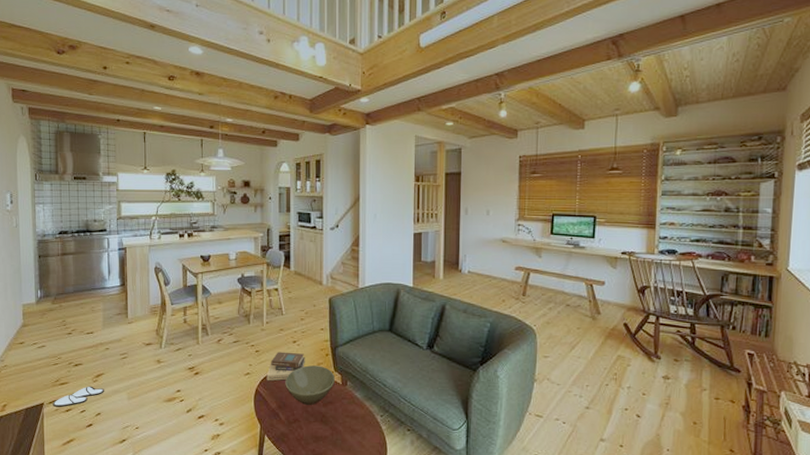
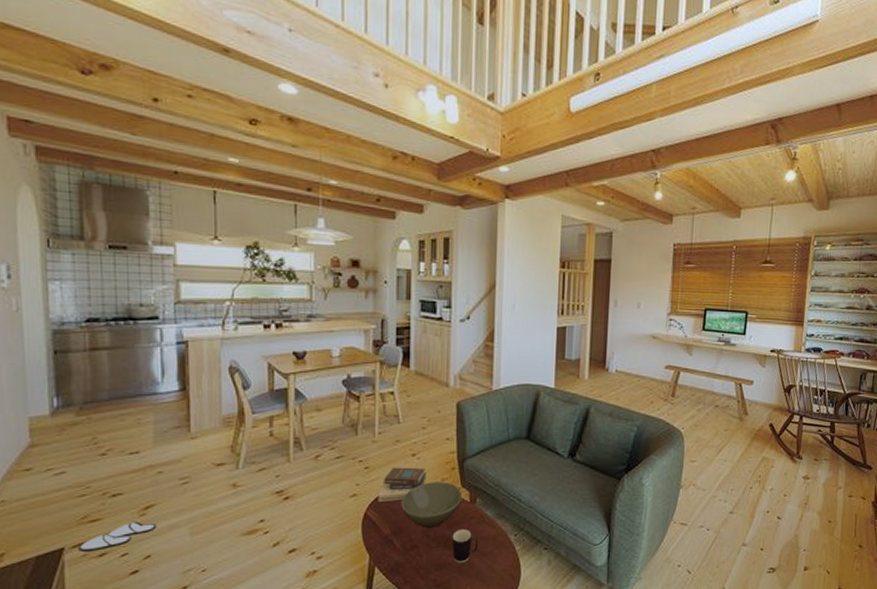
mug: none [327,407,350,437] -> present [452,528,479,563]

